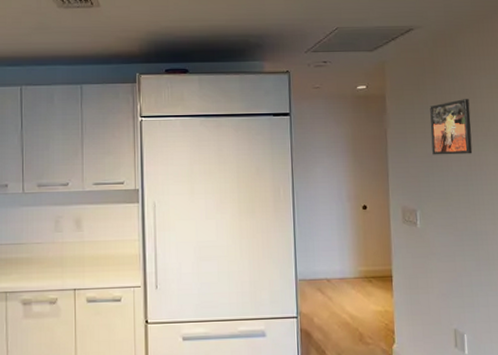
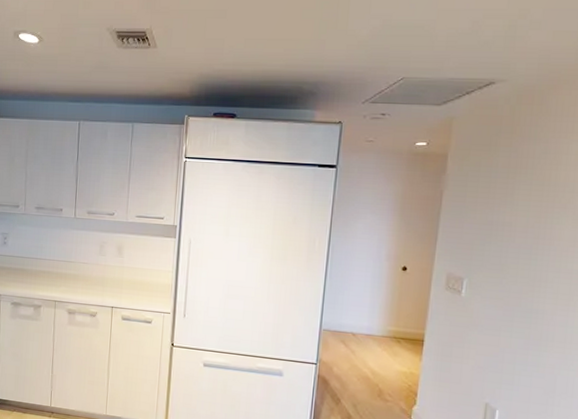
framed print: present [430,99,473,155] -> none [493,165,551,227]

